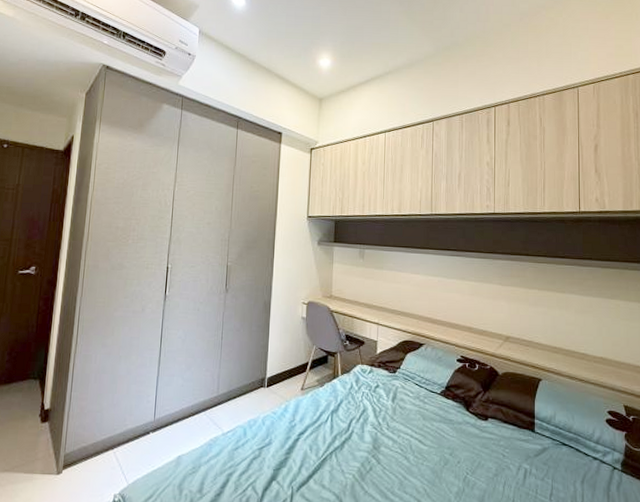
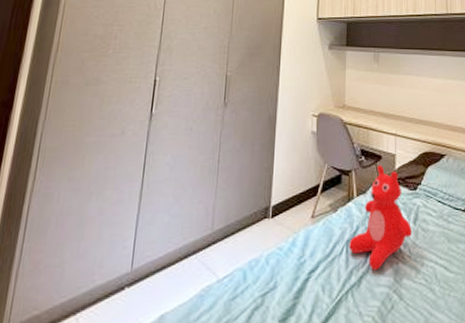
teddy bear: none [333,349,390,438] -> present [349,165,412,271]

